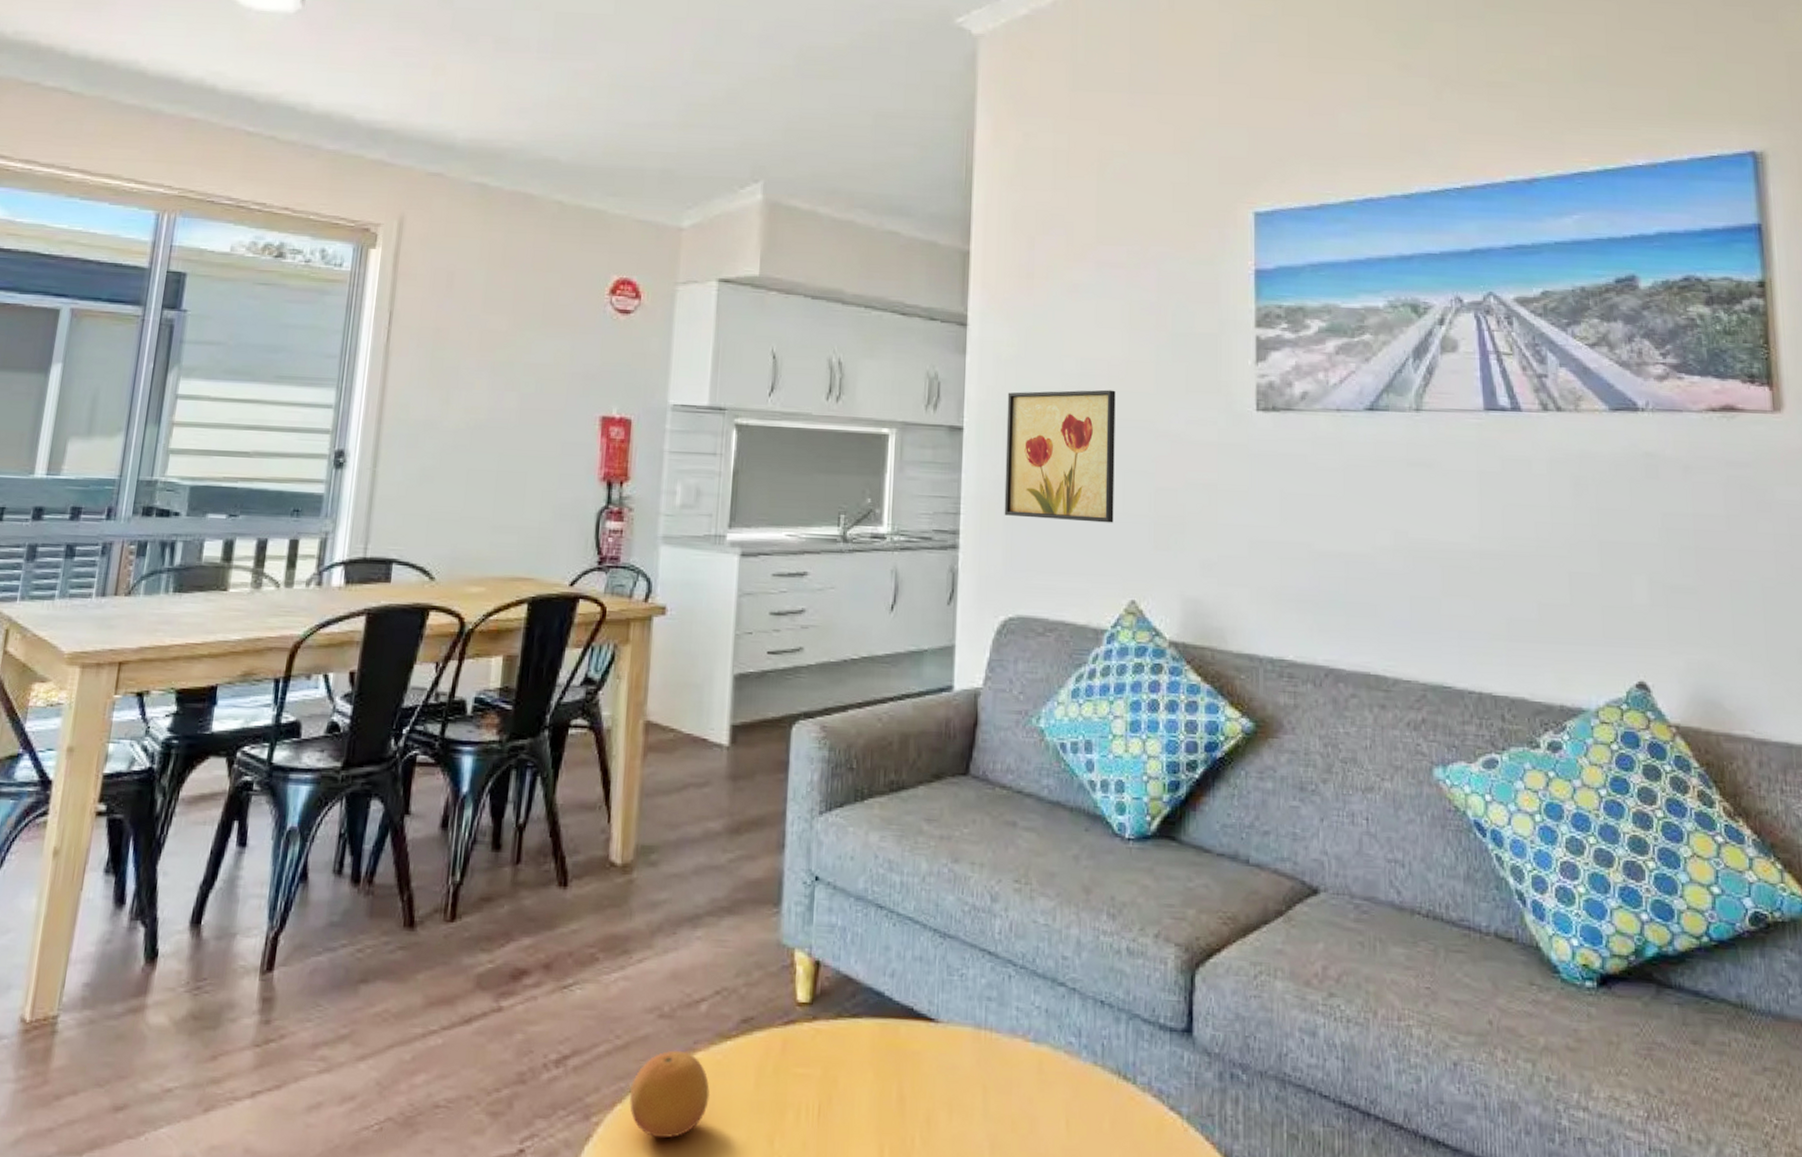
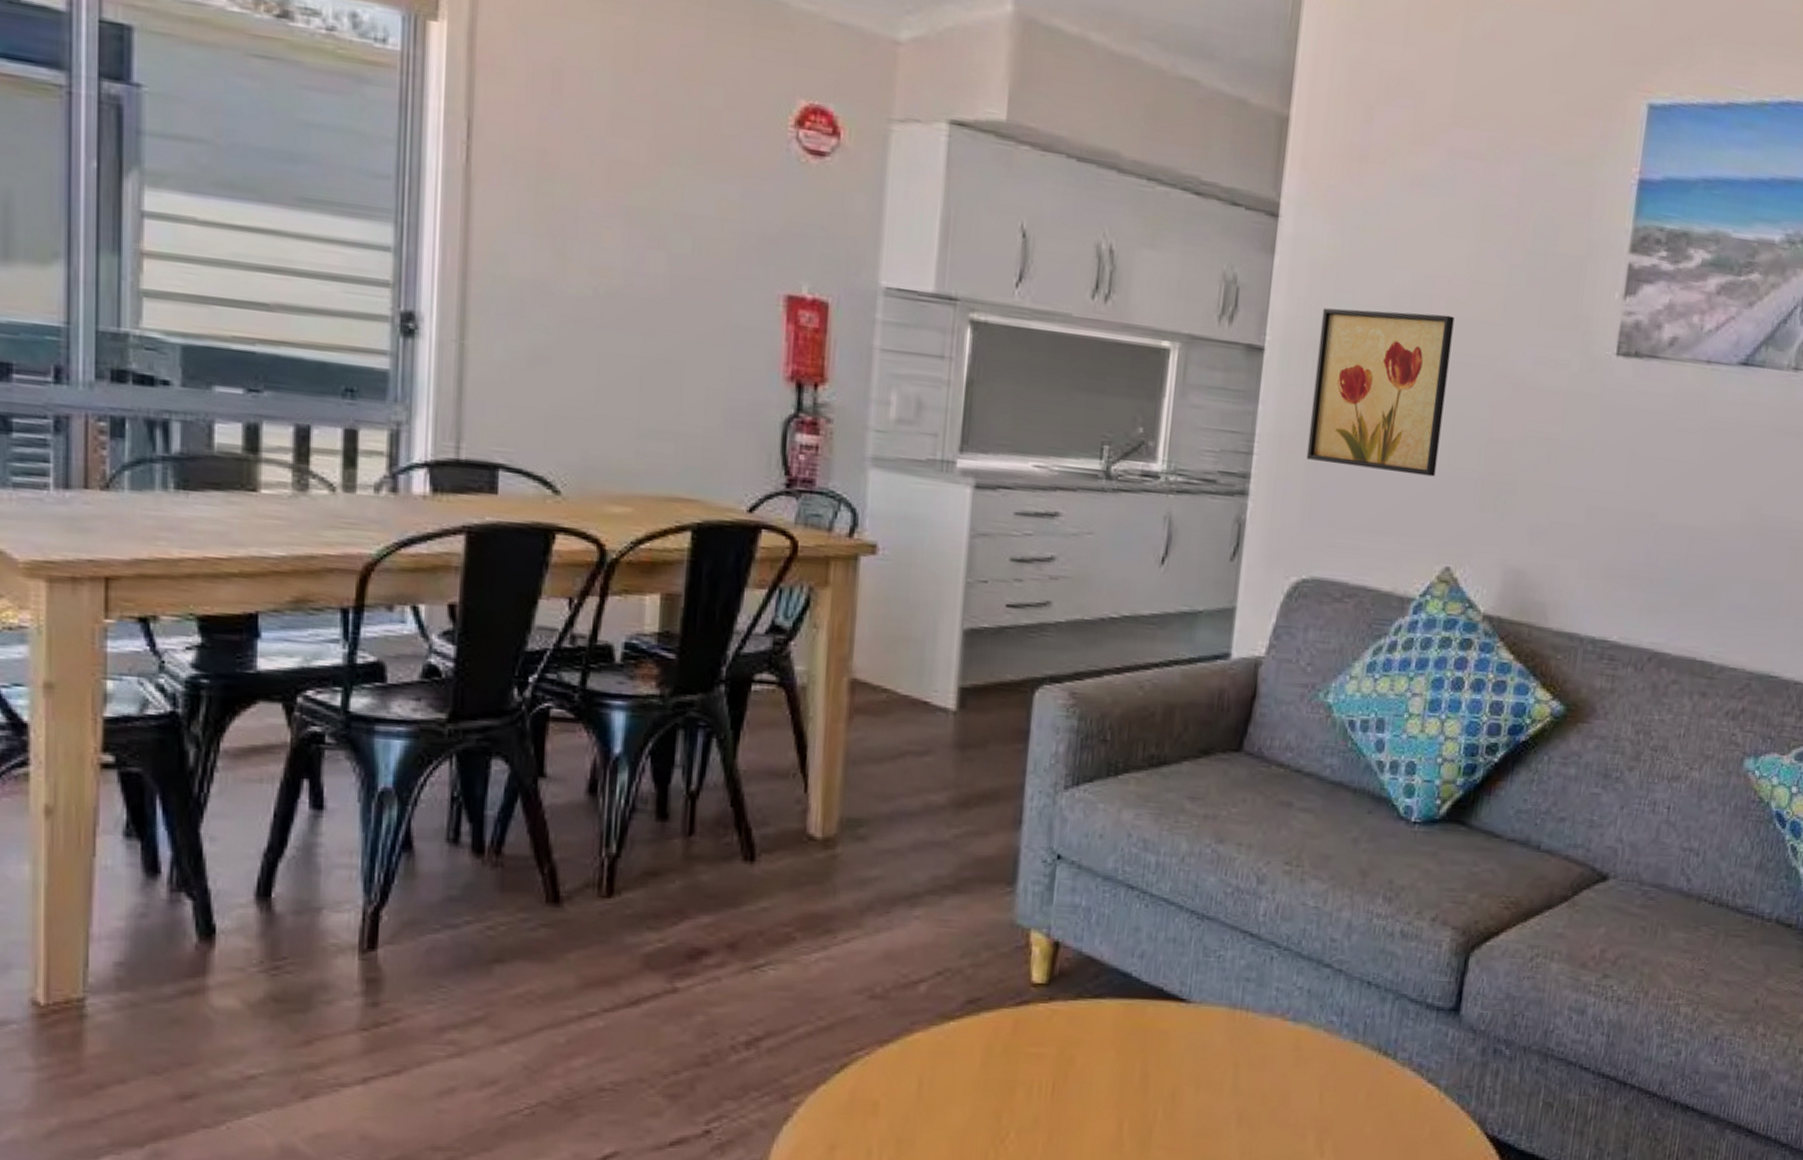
fruit: present [629,1050,711,1139] -> none [835,1031,930,1117]

